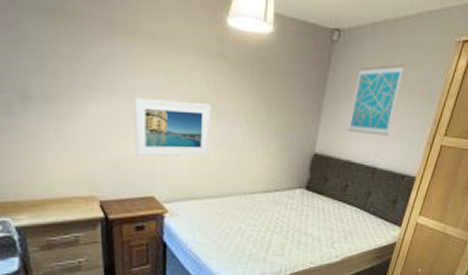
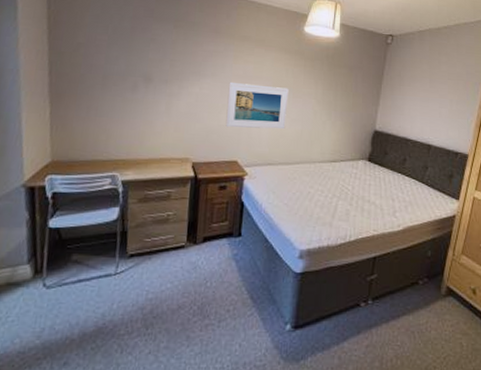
wall art: present [348,64,405,136] -> none [403,61,449,118]

